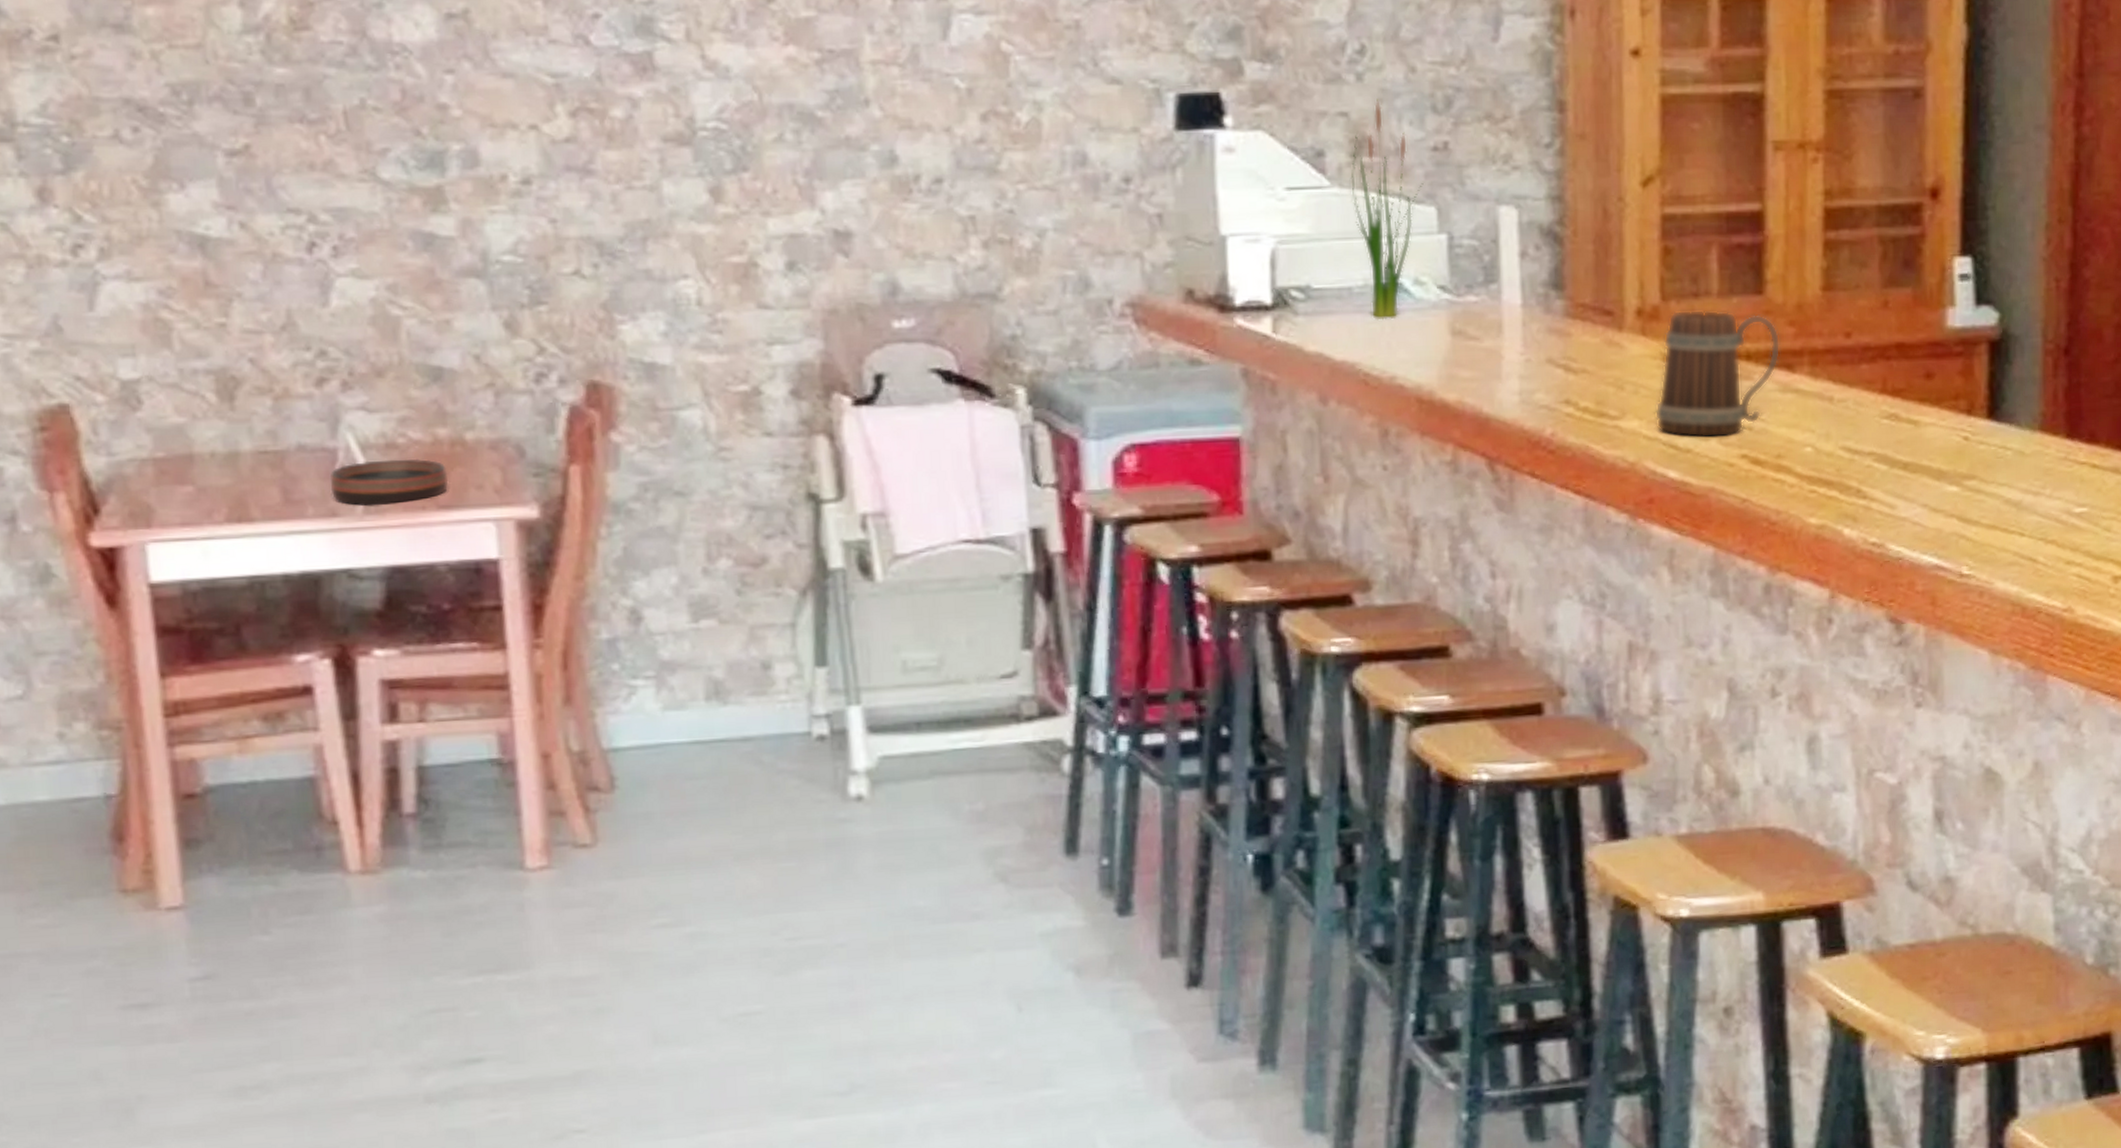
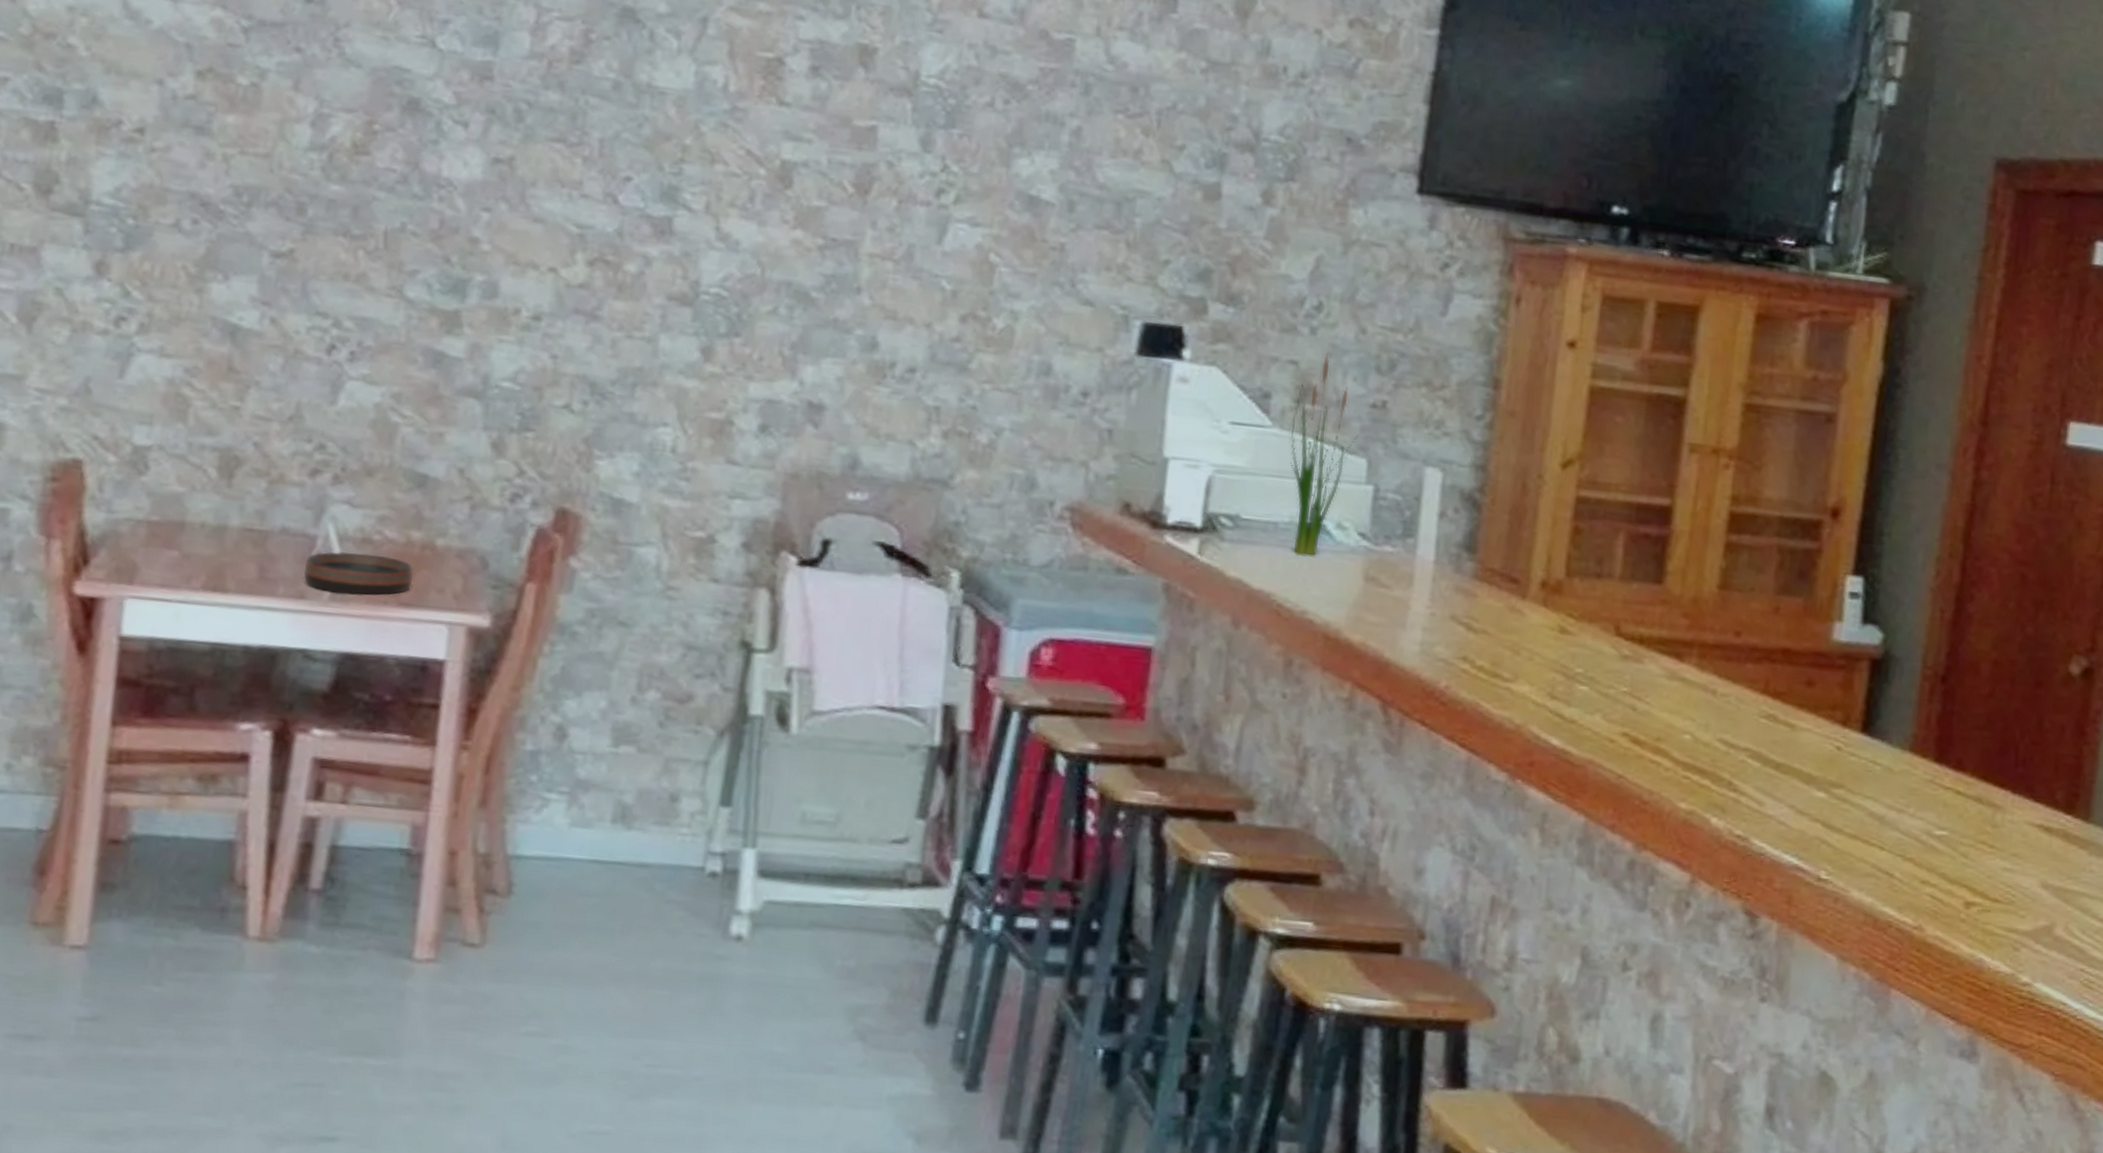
beer mug: present [1654,309,1781,438] -> none [1545,587,1674,714]

